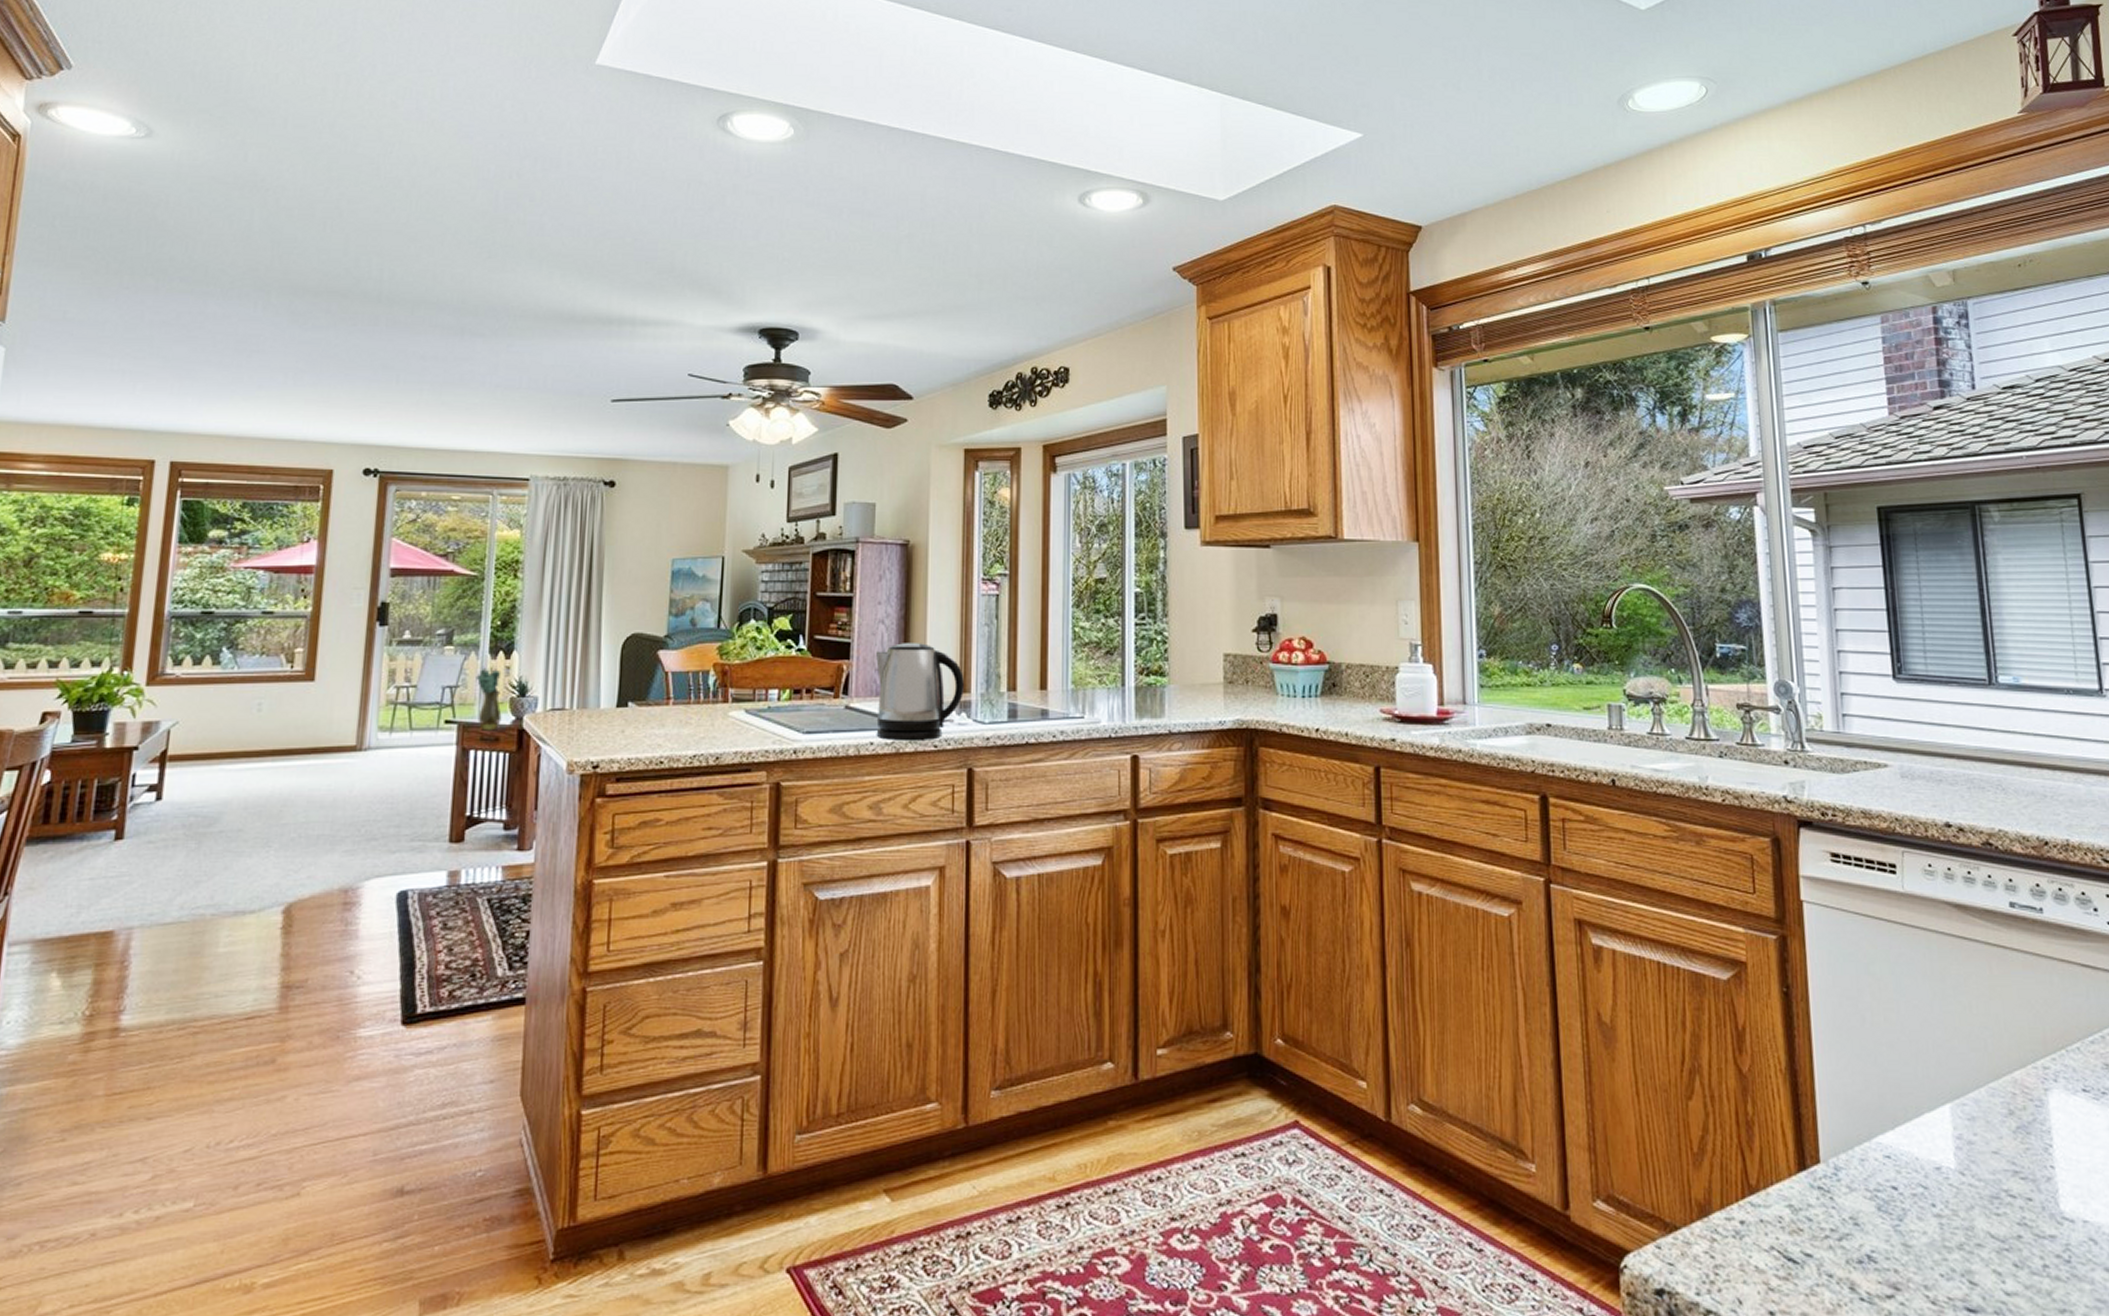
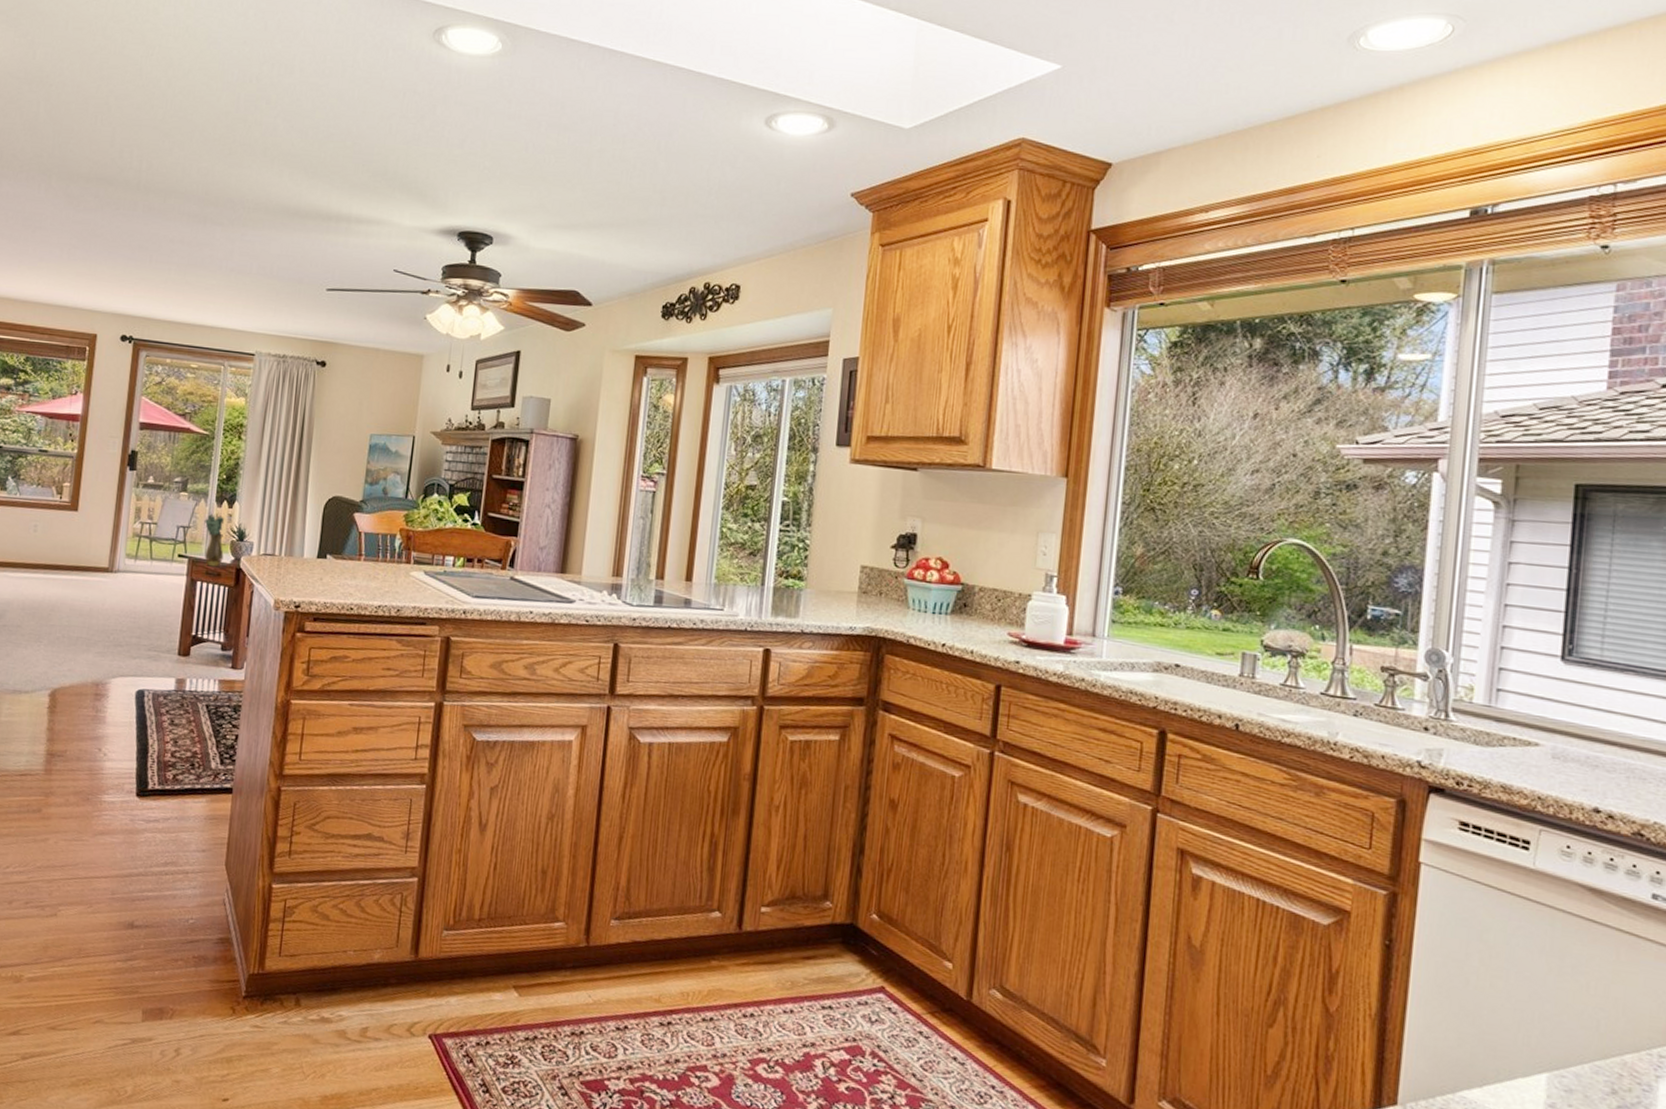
kettle: present [876,643,965,742] -> none [535,526,618,616]

